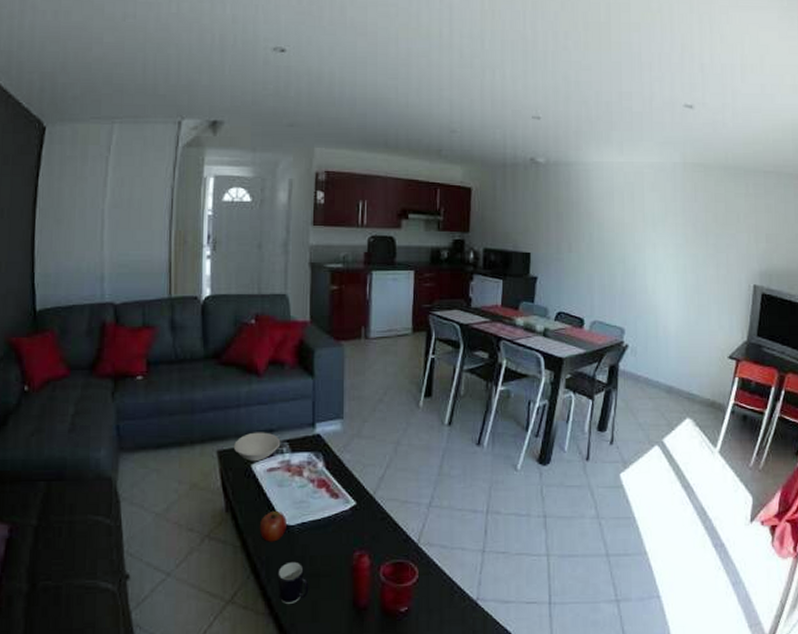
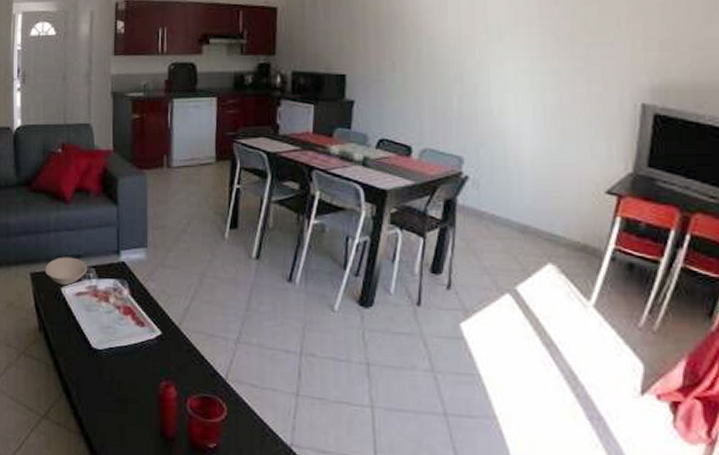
fruit: present [259,510,287,542] -> none [69,333,95,364]
mug: present [277,561,309,605] -> none [87,384,117,427]

